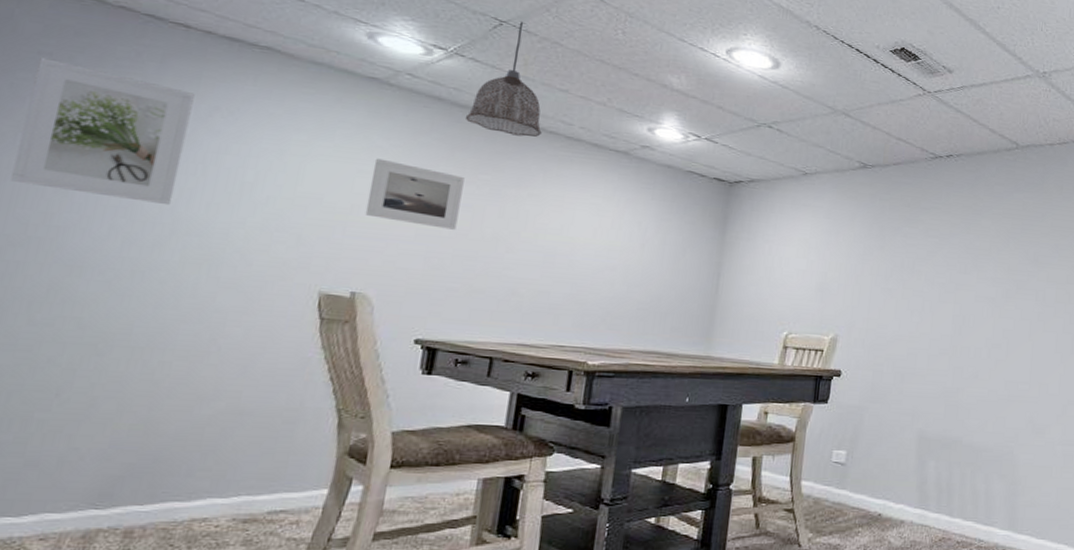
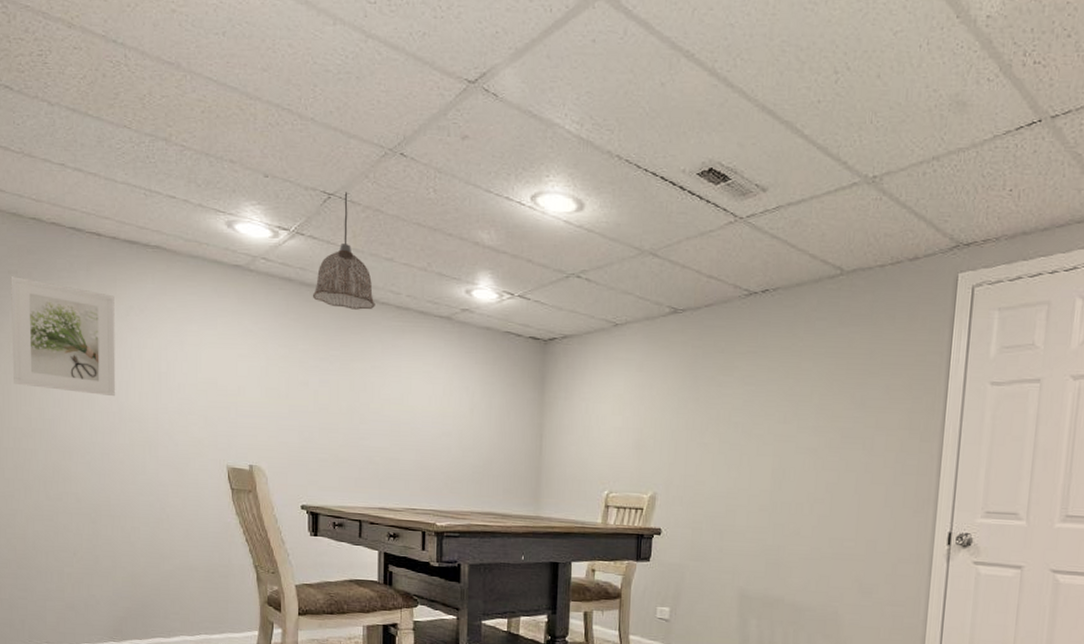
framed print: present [365,158,465,230] -> none [249,342,319,405]

